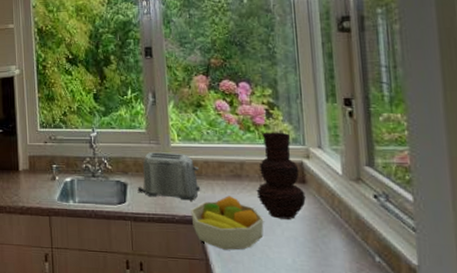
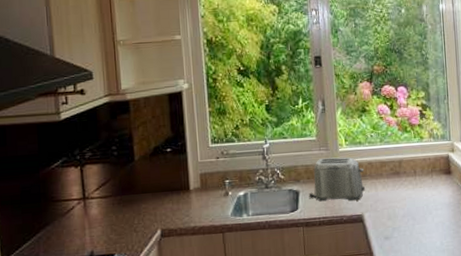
fruit bowl: present [191,196,264,250] -> none [357,192,418,242]
vase: present [256,132,306,219] -> none [412,130,451,208]

